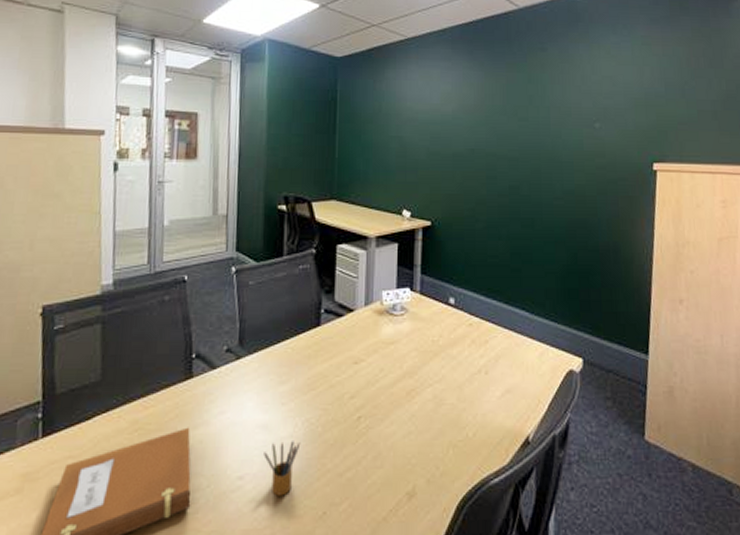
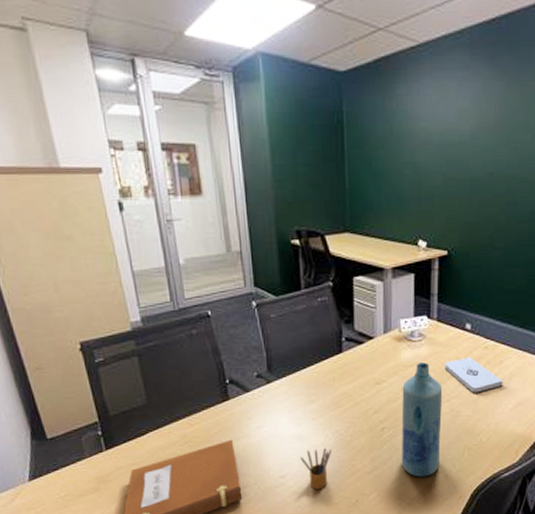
bottle: none [377,340,425,482] -> present [401,362,443,477]
notepad: none [427,335,489,377] -> present [444,357,503,393]

